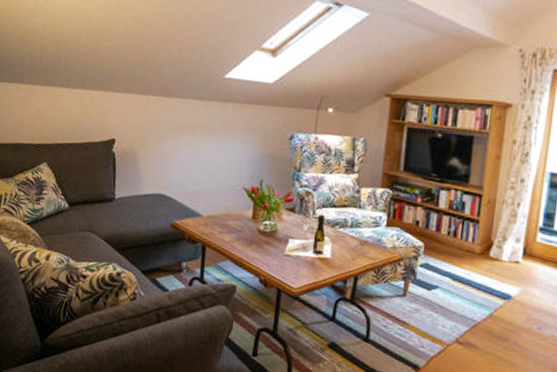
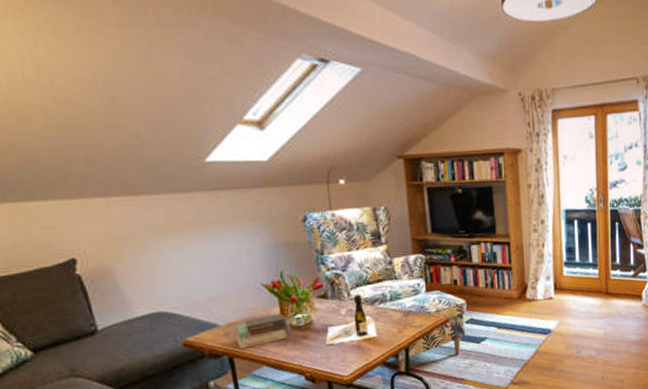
books: none [211,215,256,241] -> present [235,314,288,350]

